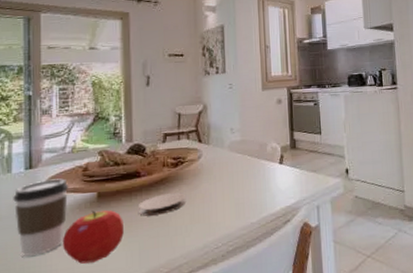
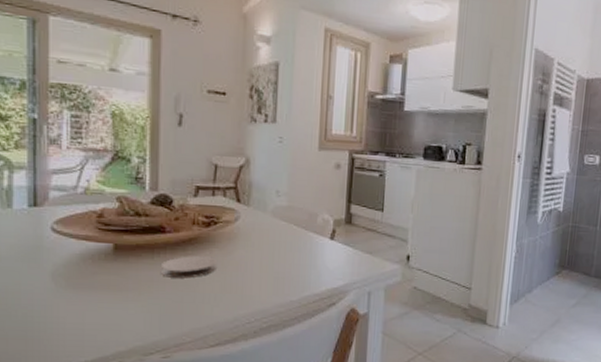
coffee cup: present [13,178,69,256] -> none [14,221,81,304]
fruit: present [62,210,124,264] -> none [71,263,143,321]

